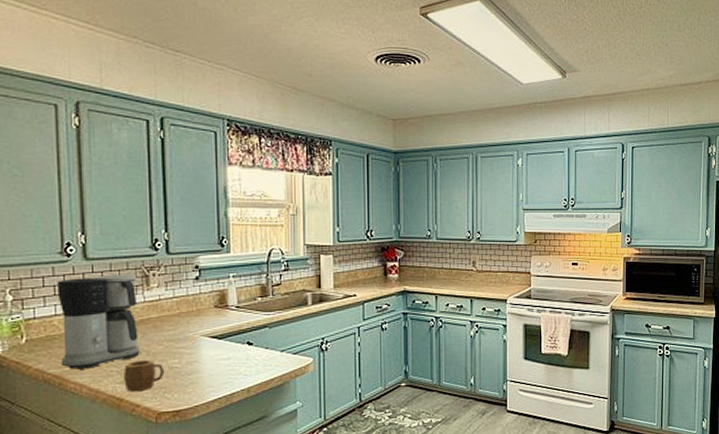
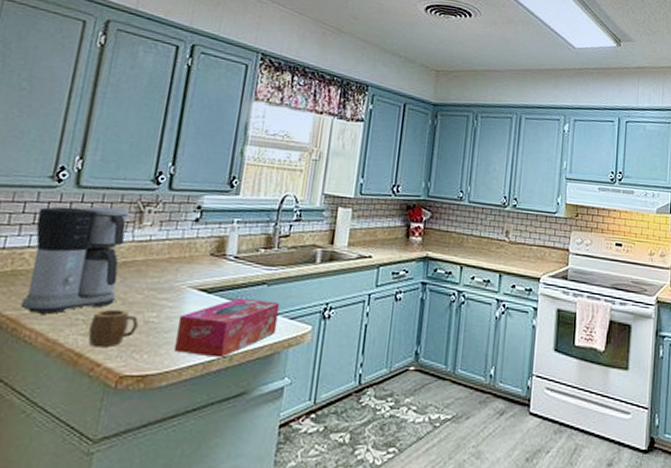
tissue box: none [198,340,283,391] -> present [175,297,280,358]

